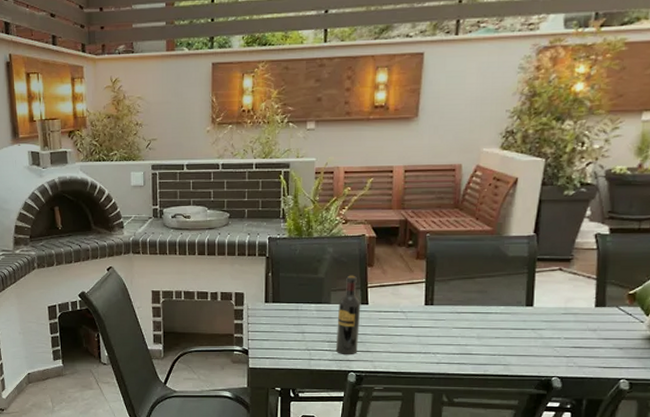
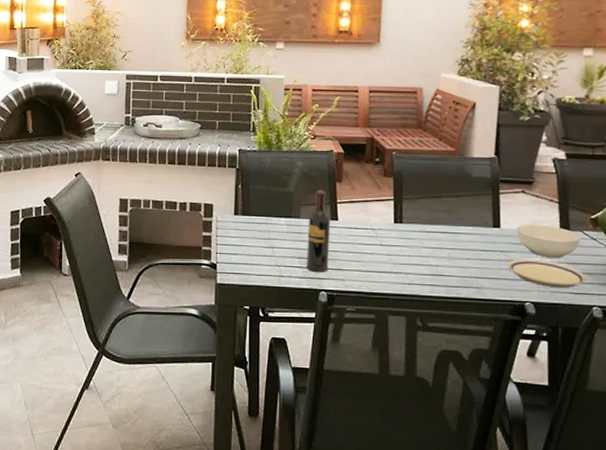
plate: none [537,336,617,362] -> present [507,259,587,288]
bowl: none [550,301,616,335] -> present [517,223,581,259]

